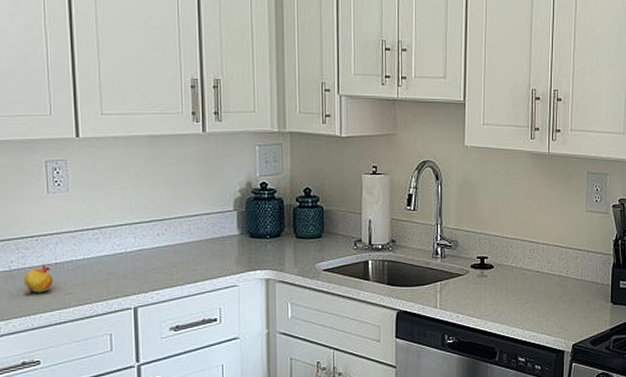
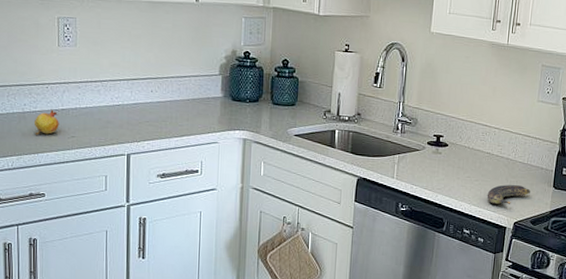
banana: none [540,304,587,327] -> present [487,185,530,205]

